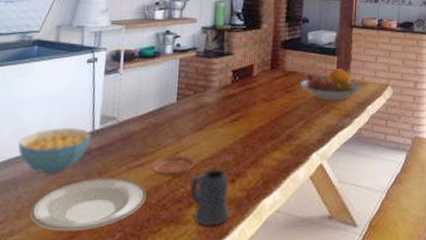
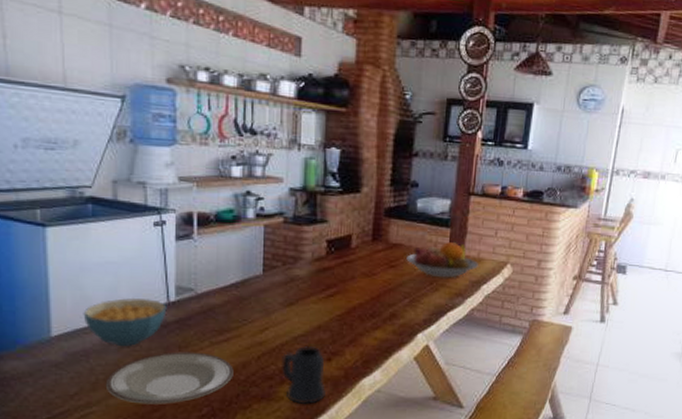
plate: present [150,155,196,177] -> none [236,331,287,354]

